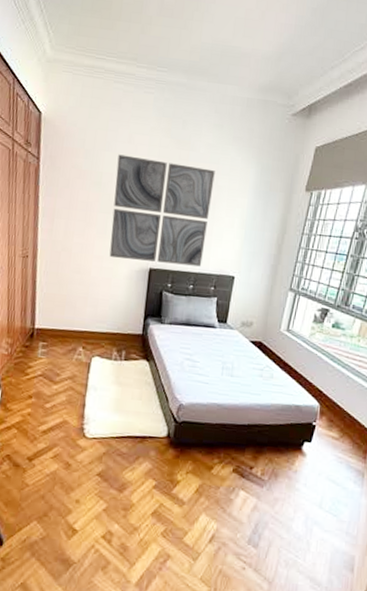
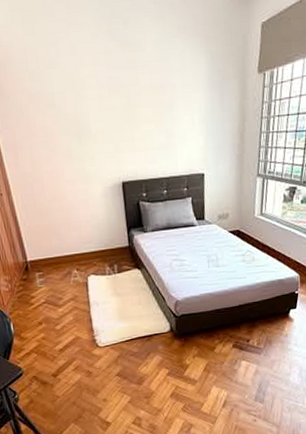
wall art: present [109,154,215,267] -> none [65,68,171,178]

